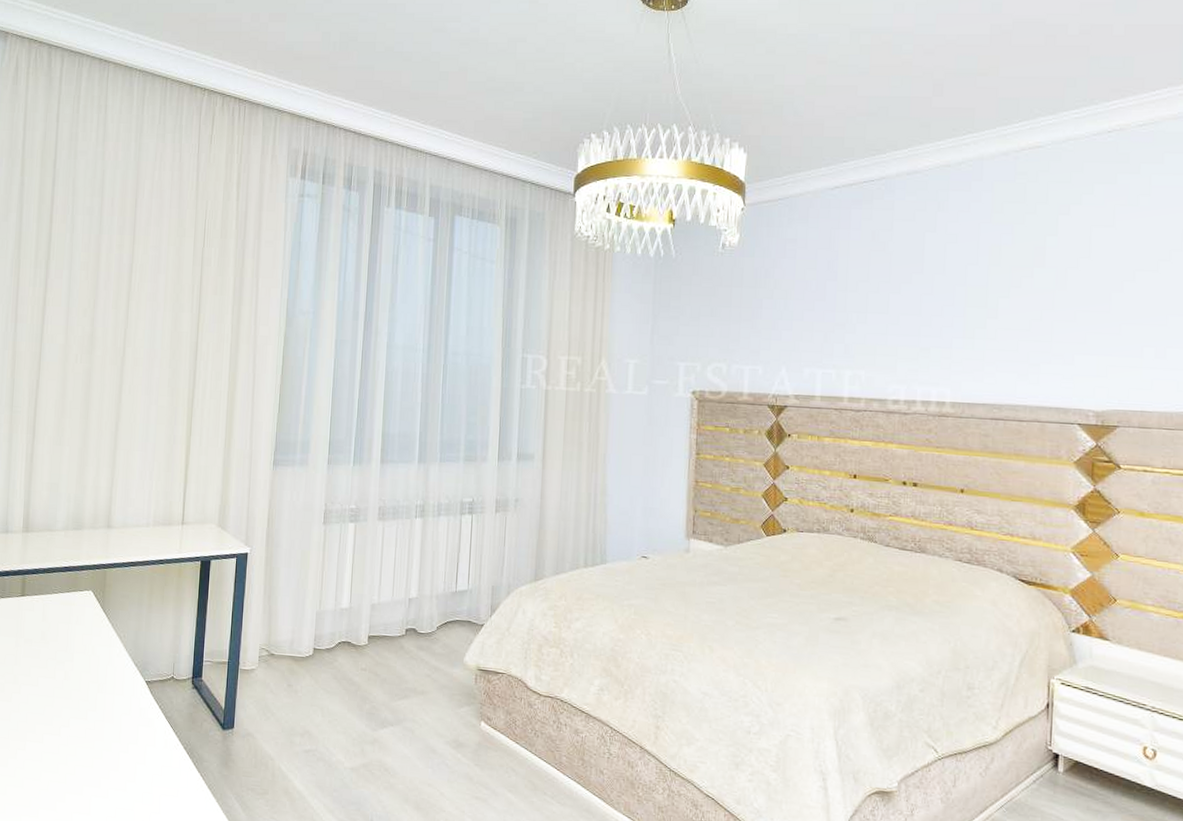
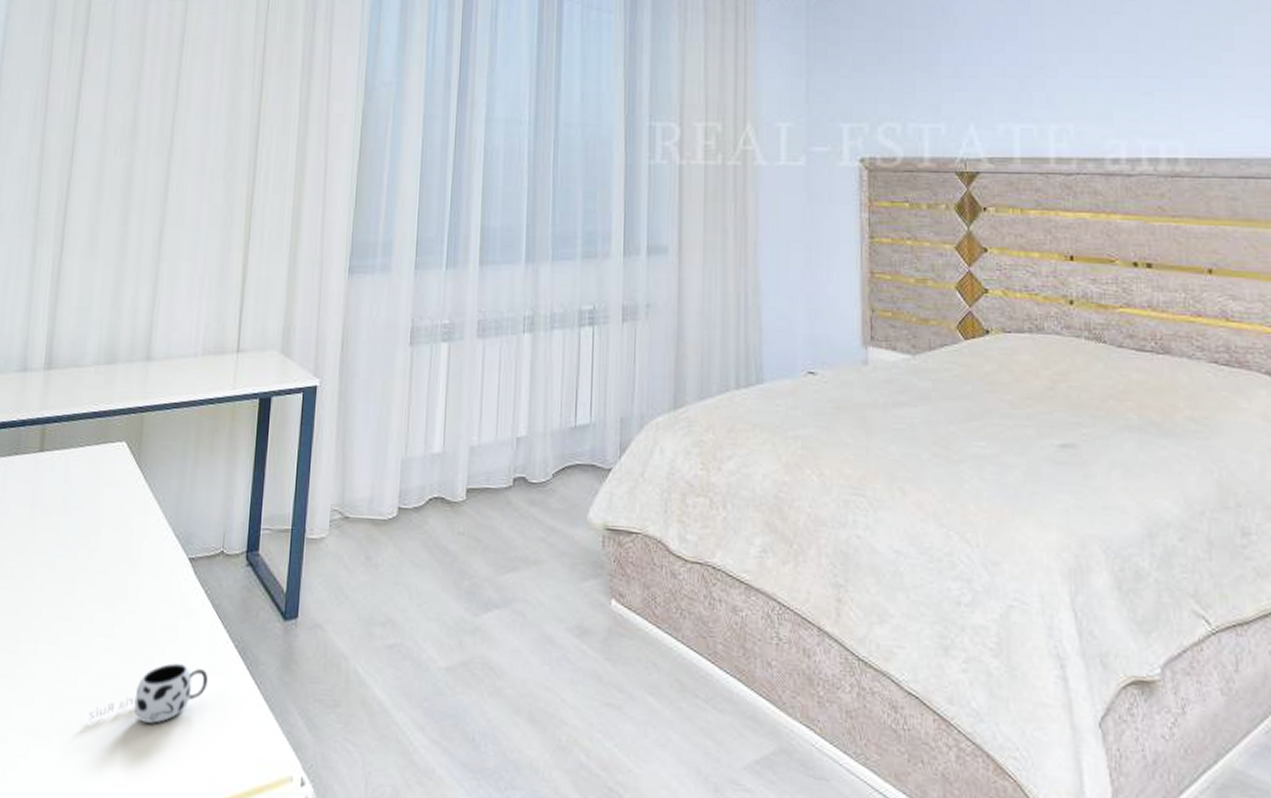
mug: none [67,759,163,803] -> present [87,663,208,724]

